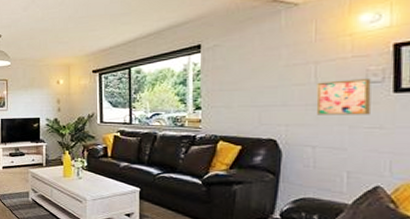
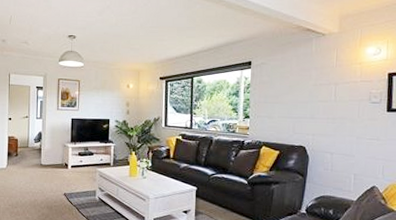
wall art: present [316,79,371,115] -> none [334,99,373,129]

